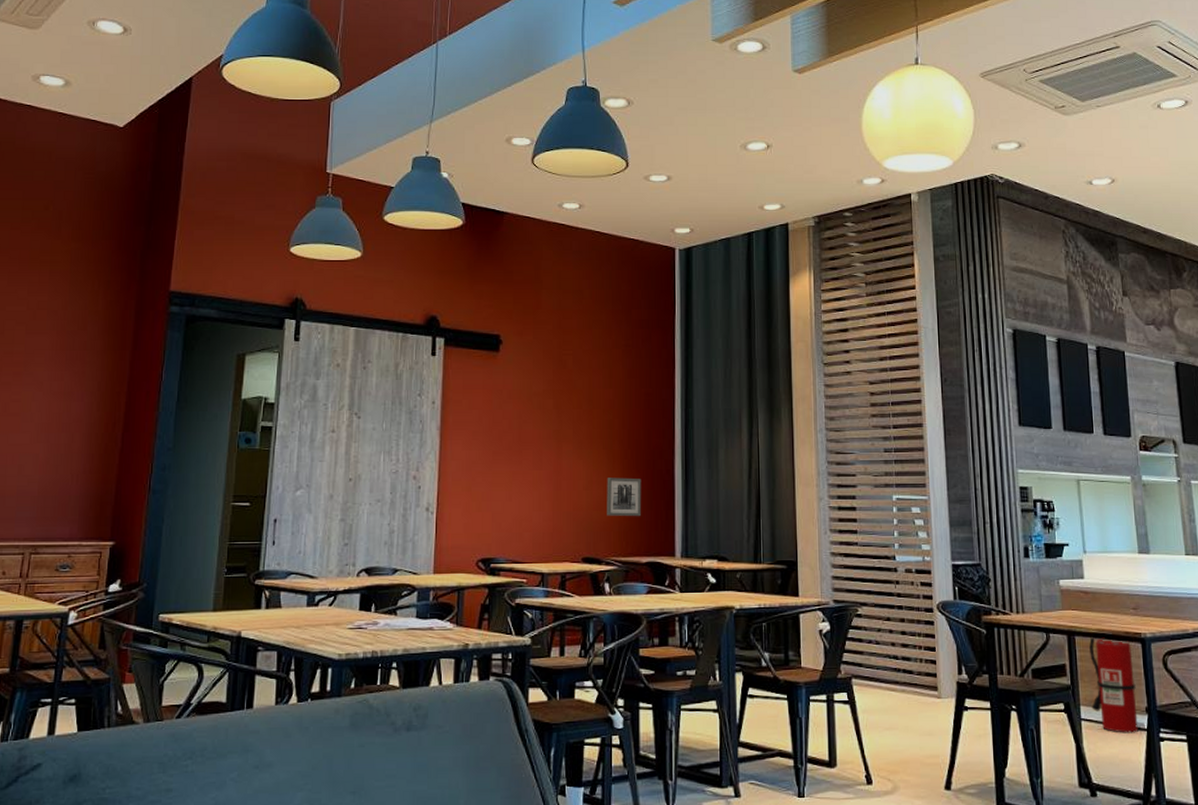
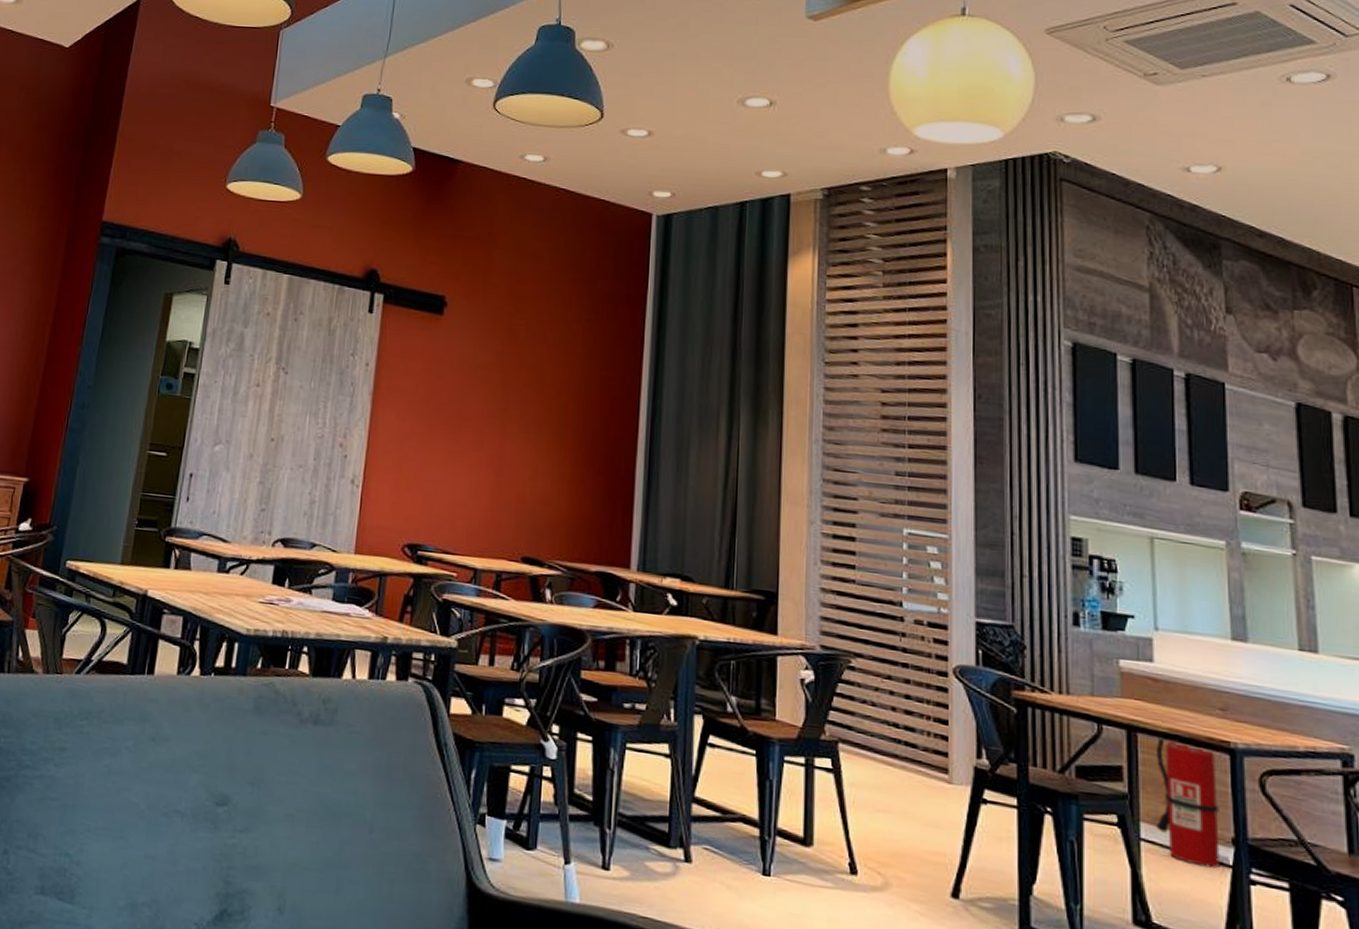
wall art: present [607,477,642,517] -> none [553,469,596,518]

